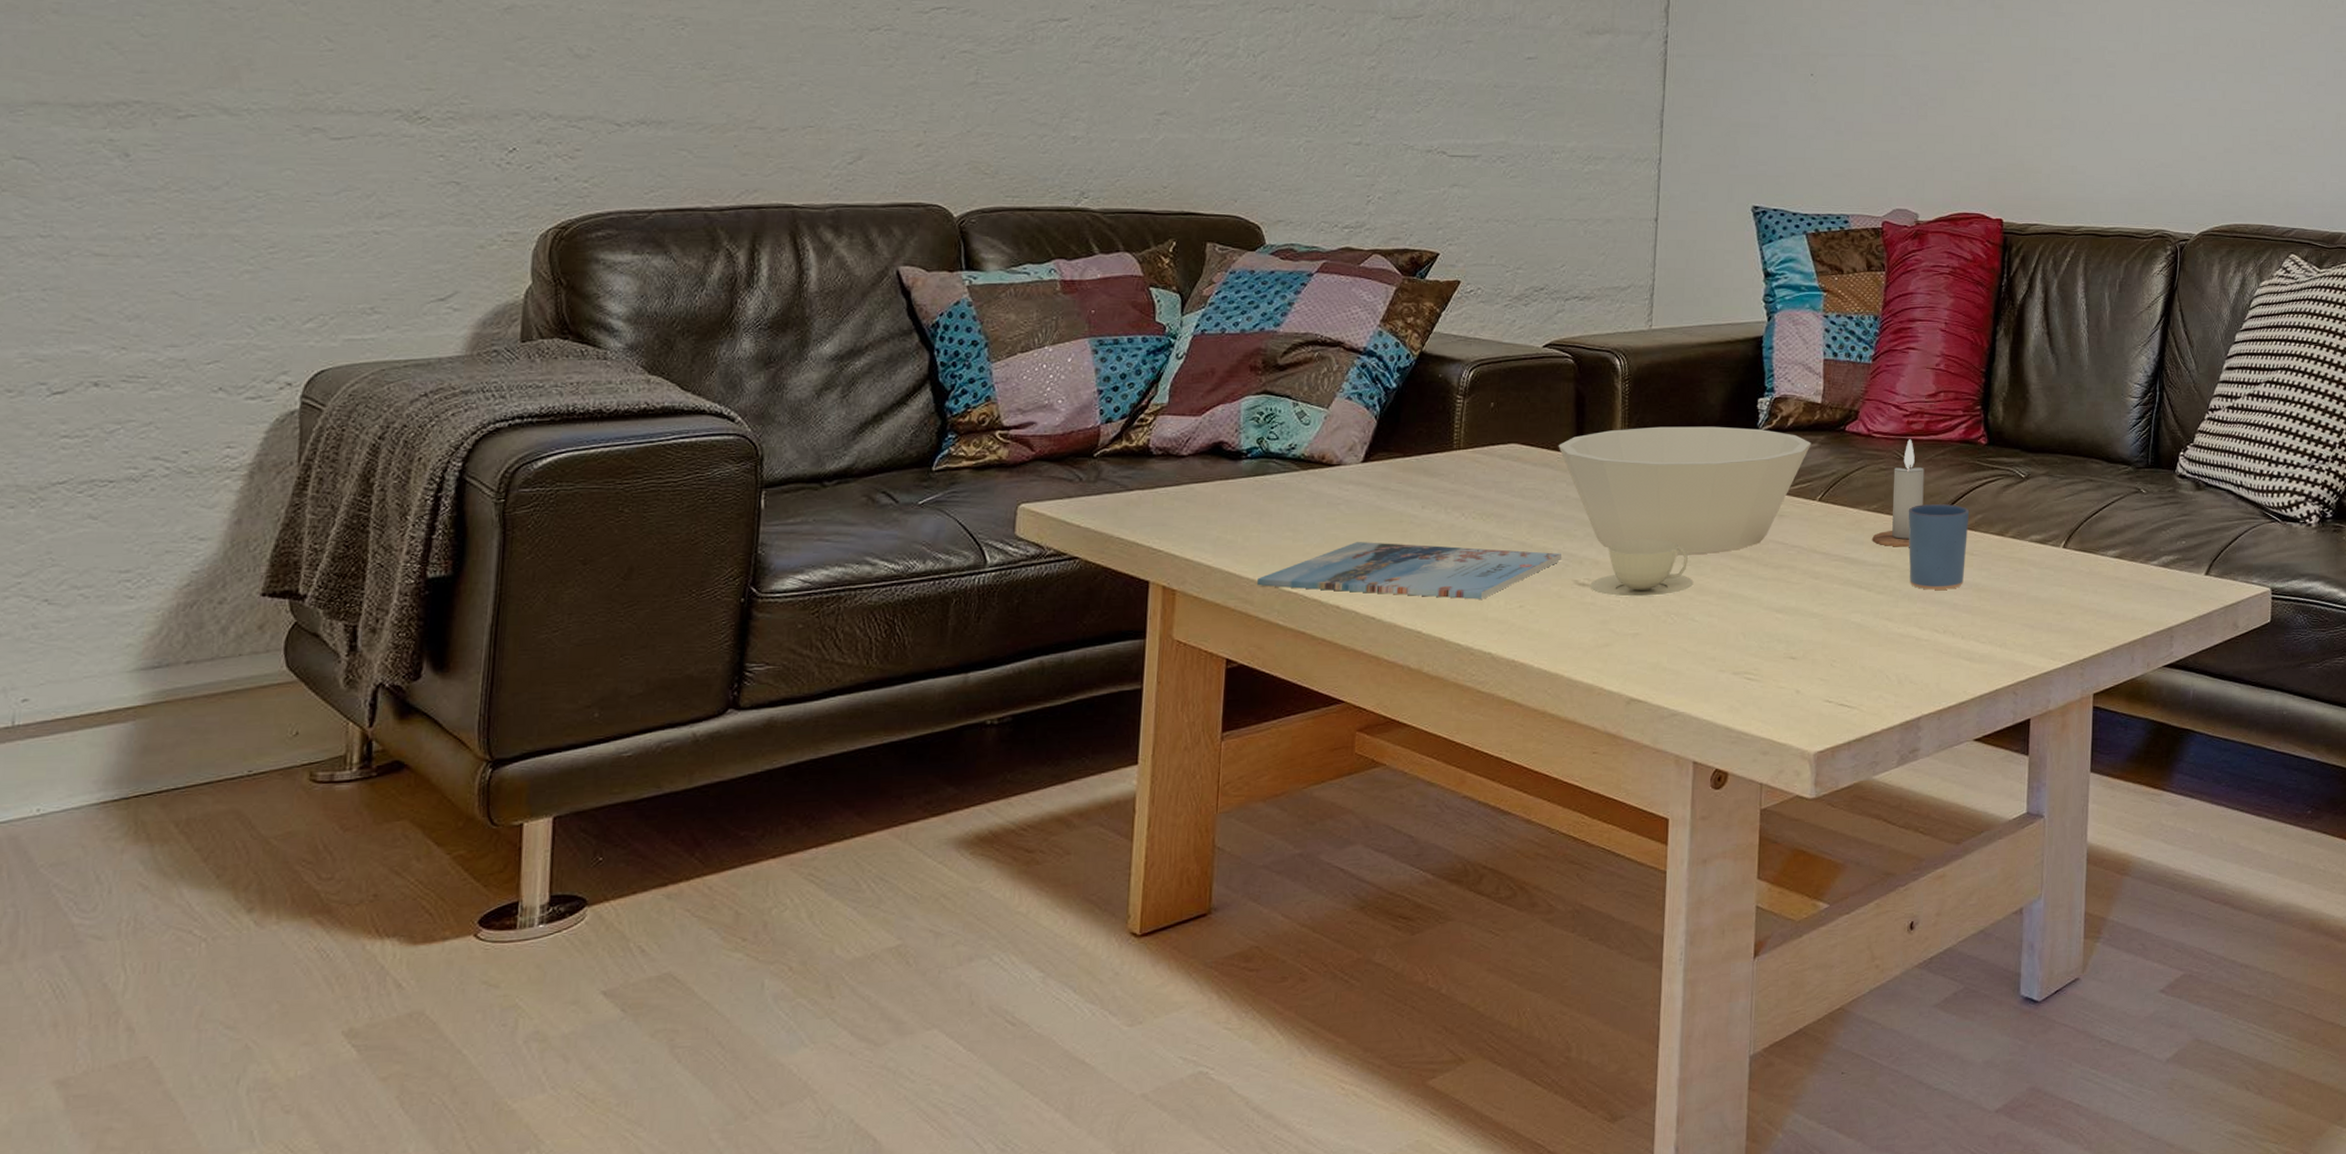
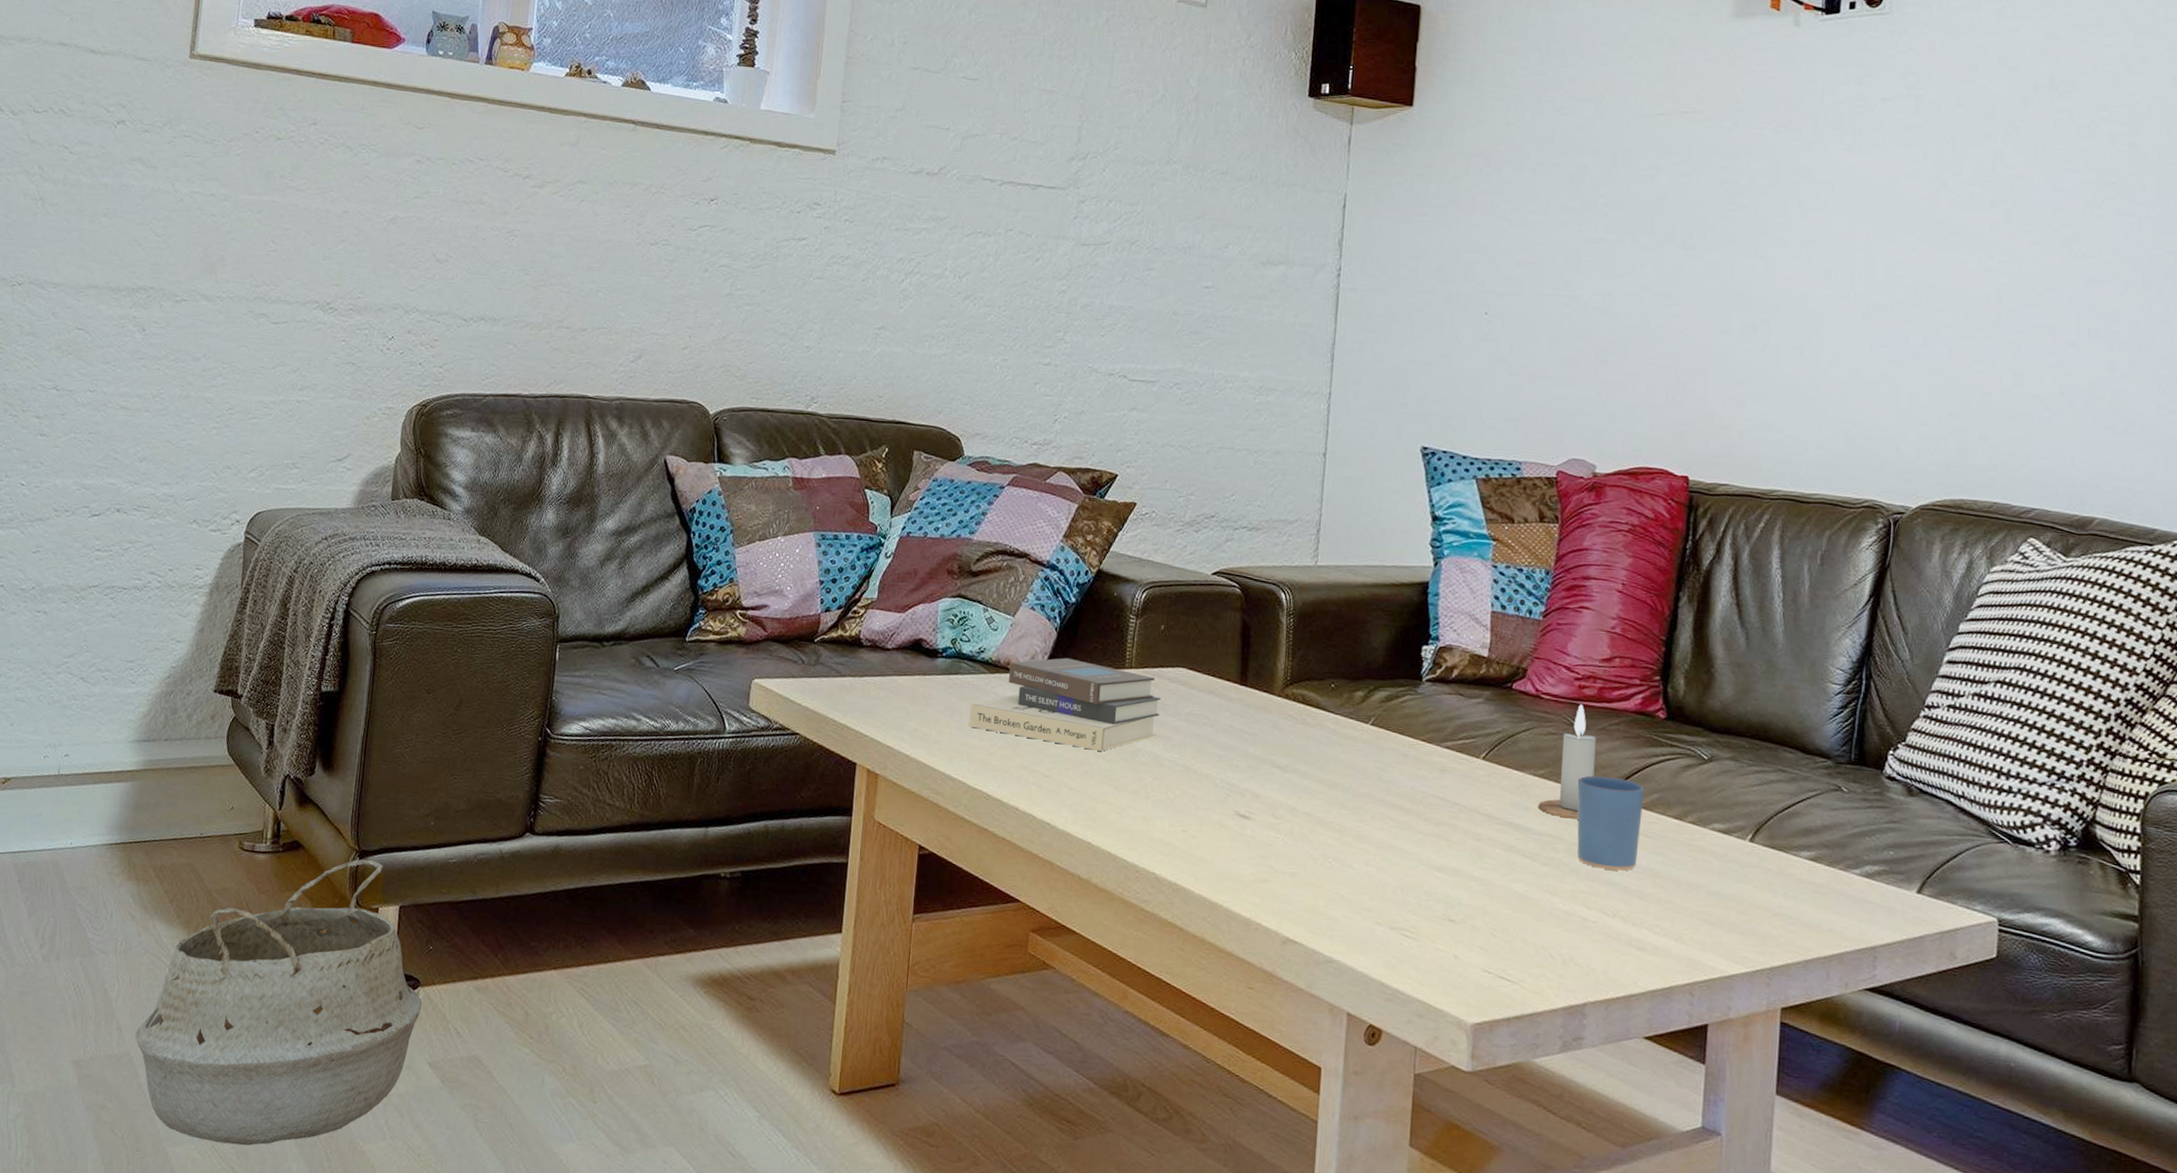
woven basket: none [156,768,591,1142] -> present [135,859,423,1146]
magazine: present [1257,542,1563,600] -> none [947,748,1225,819]
books: none [1280,445,1493,537] -> present [968,657,1161,751]
bowl: present [1558,426,1812,554] -> none [1223,663,1477,801]
teacup: present [1590,539,1694,597] -> none [1250,777,1353,838]

